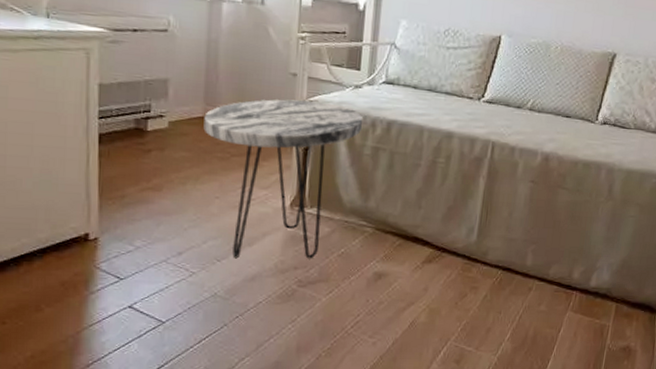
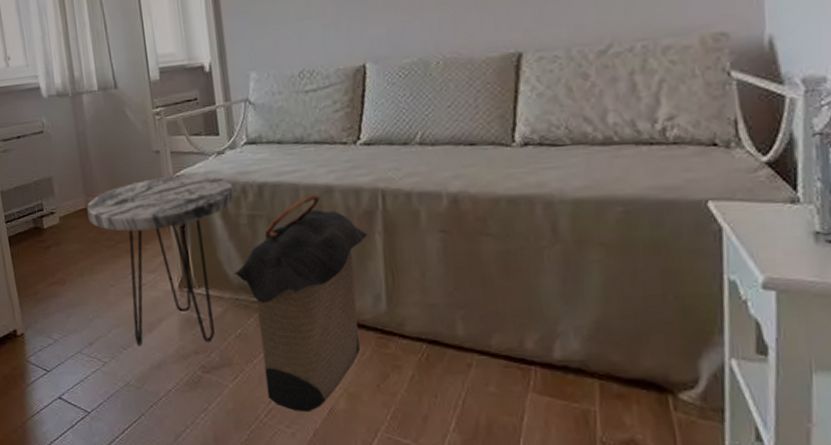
laundry hamper: none [348,136,474,325] -> present [234,194,368,413]

